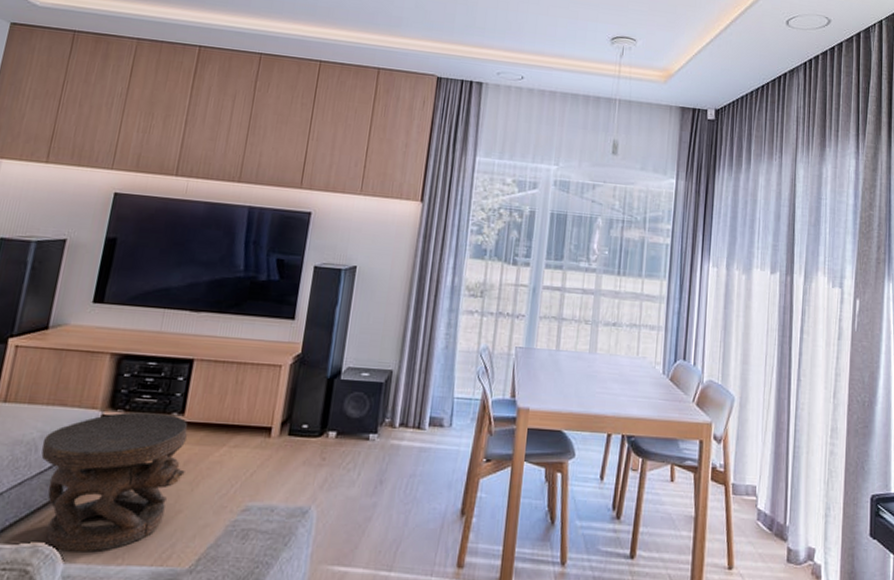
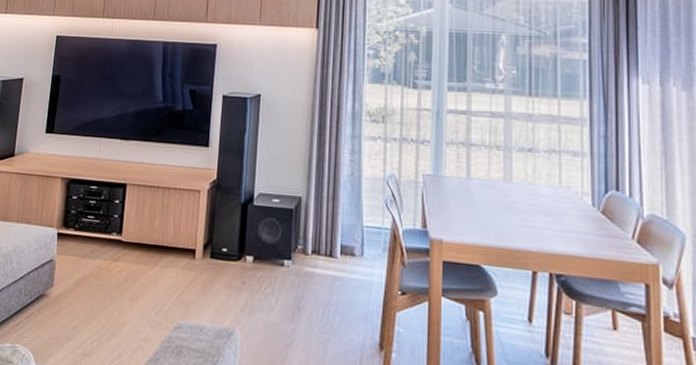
carved stool: present [41,412,188,553] -> none [14,230,126,356]

